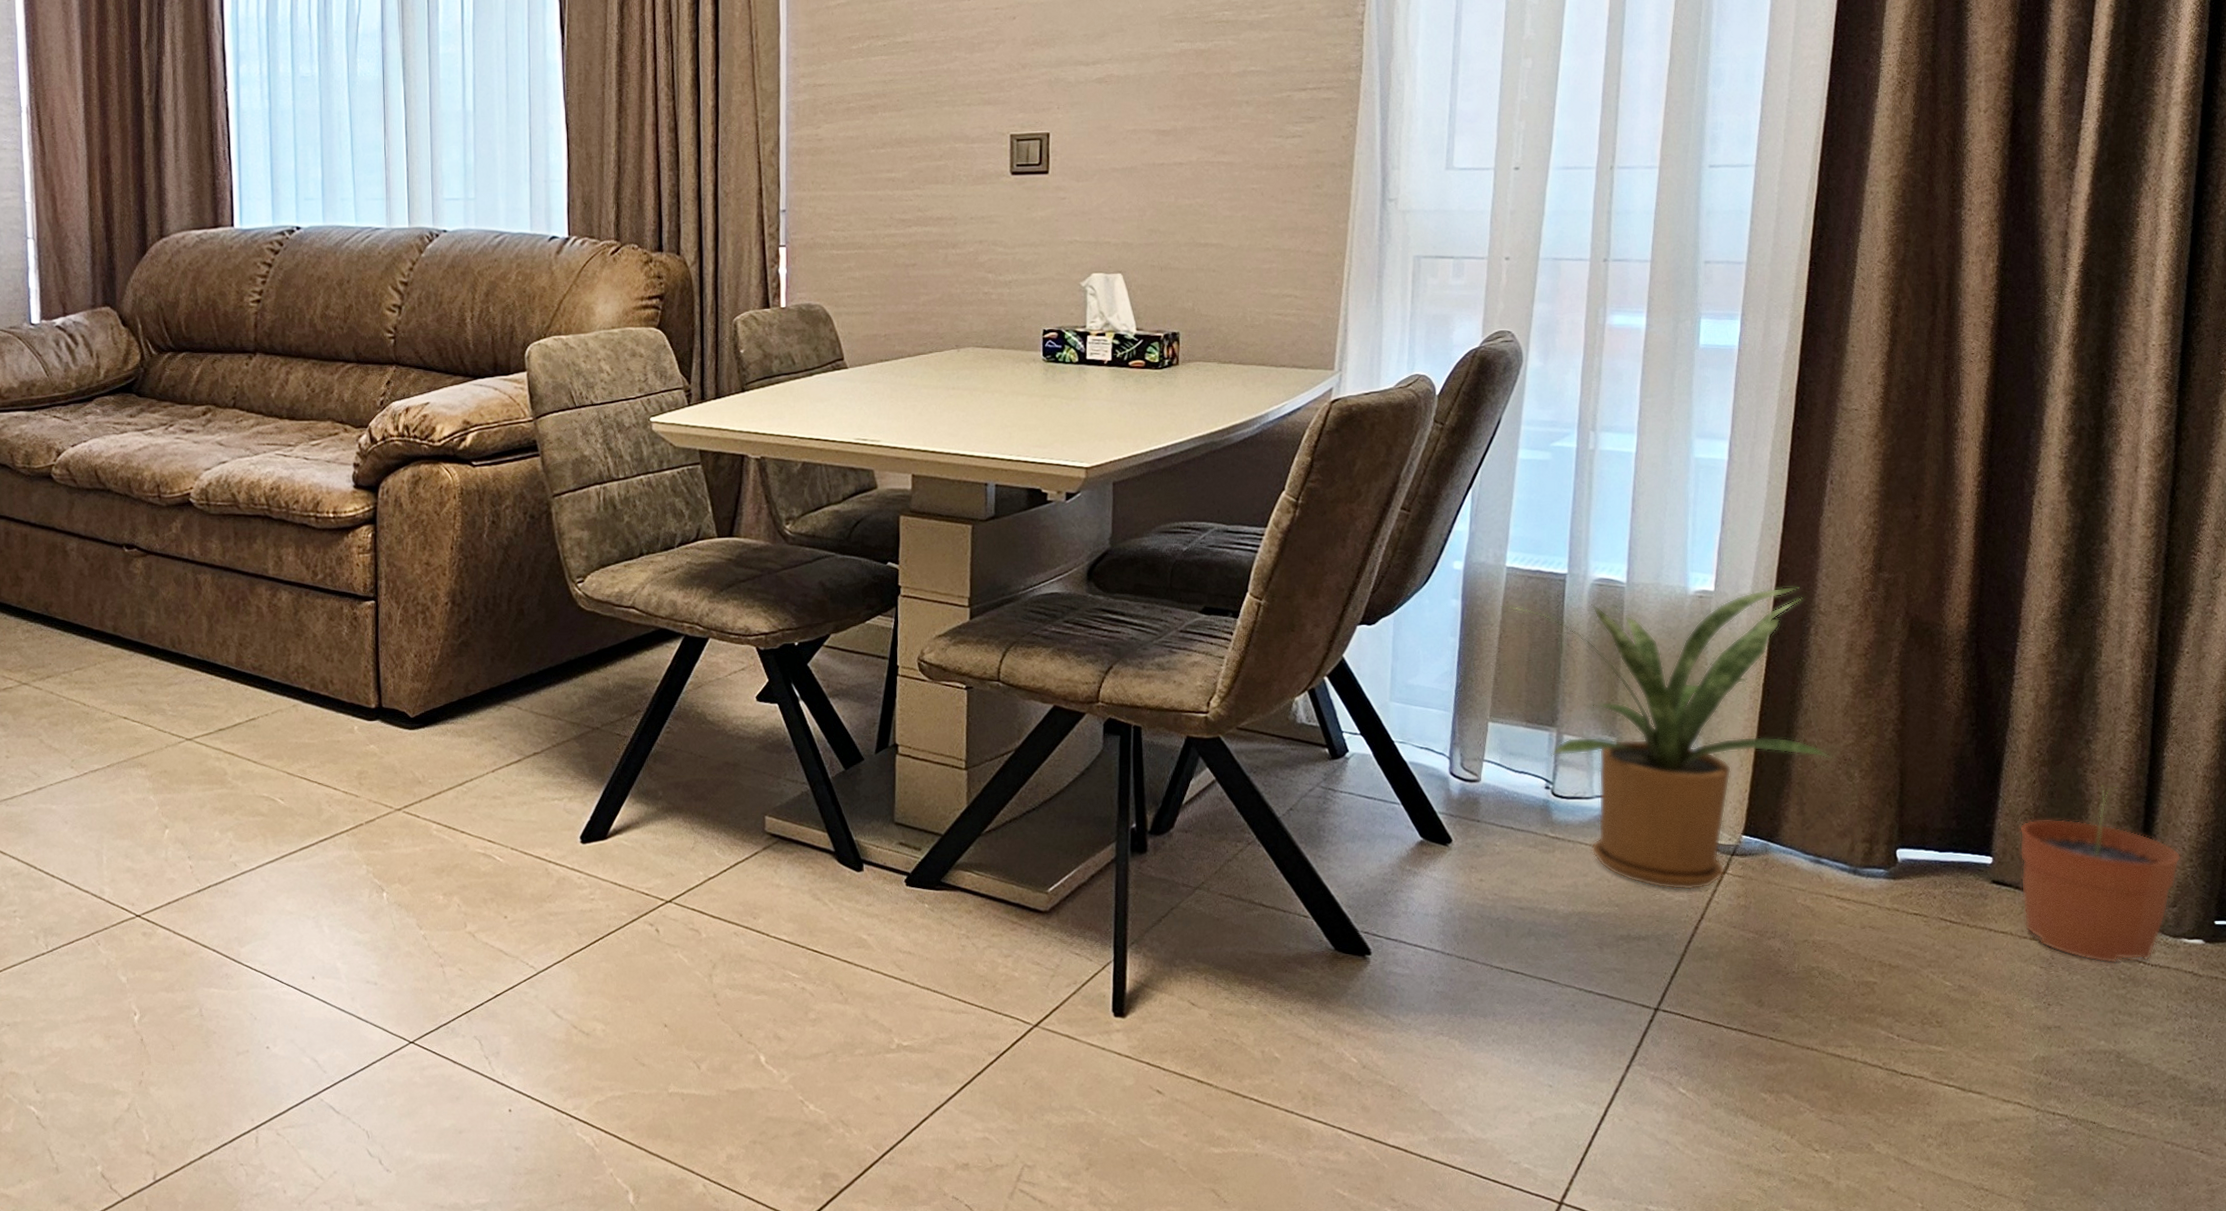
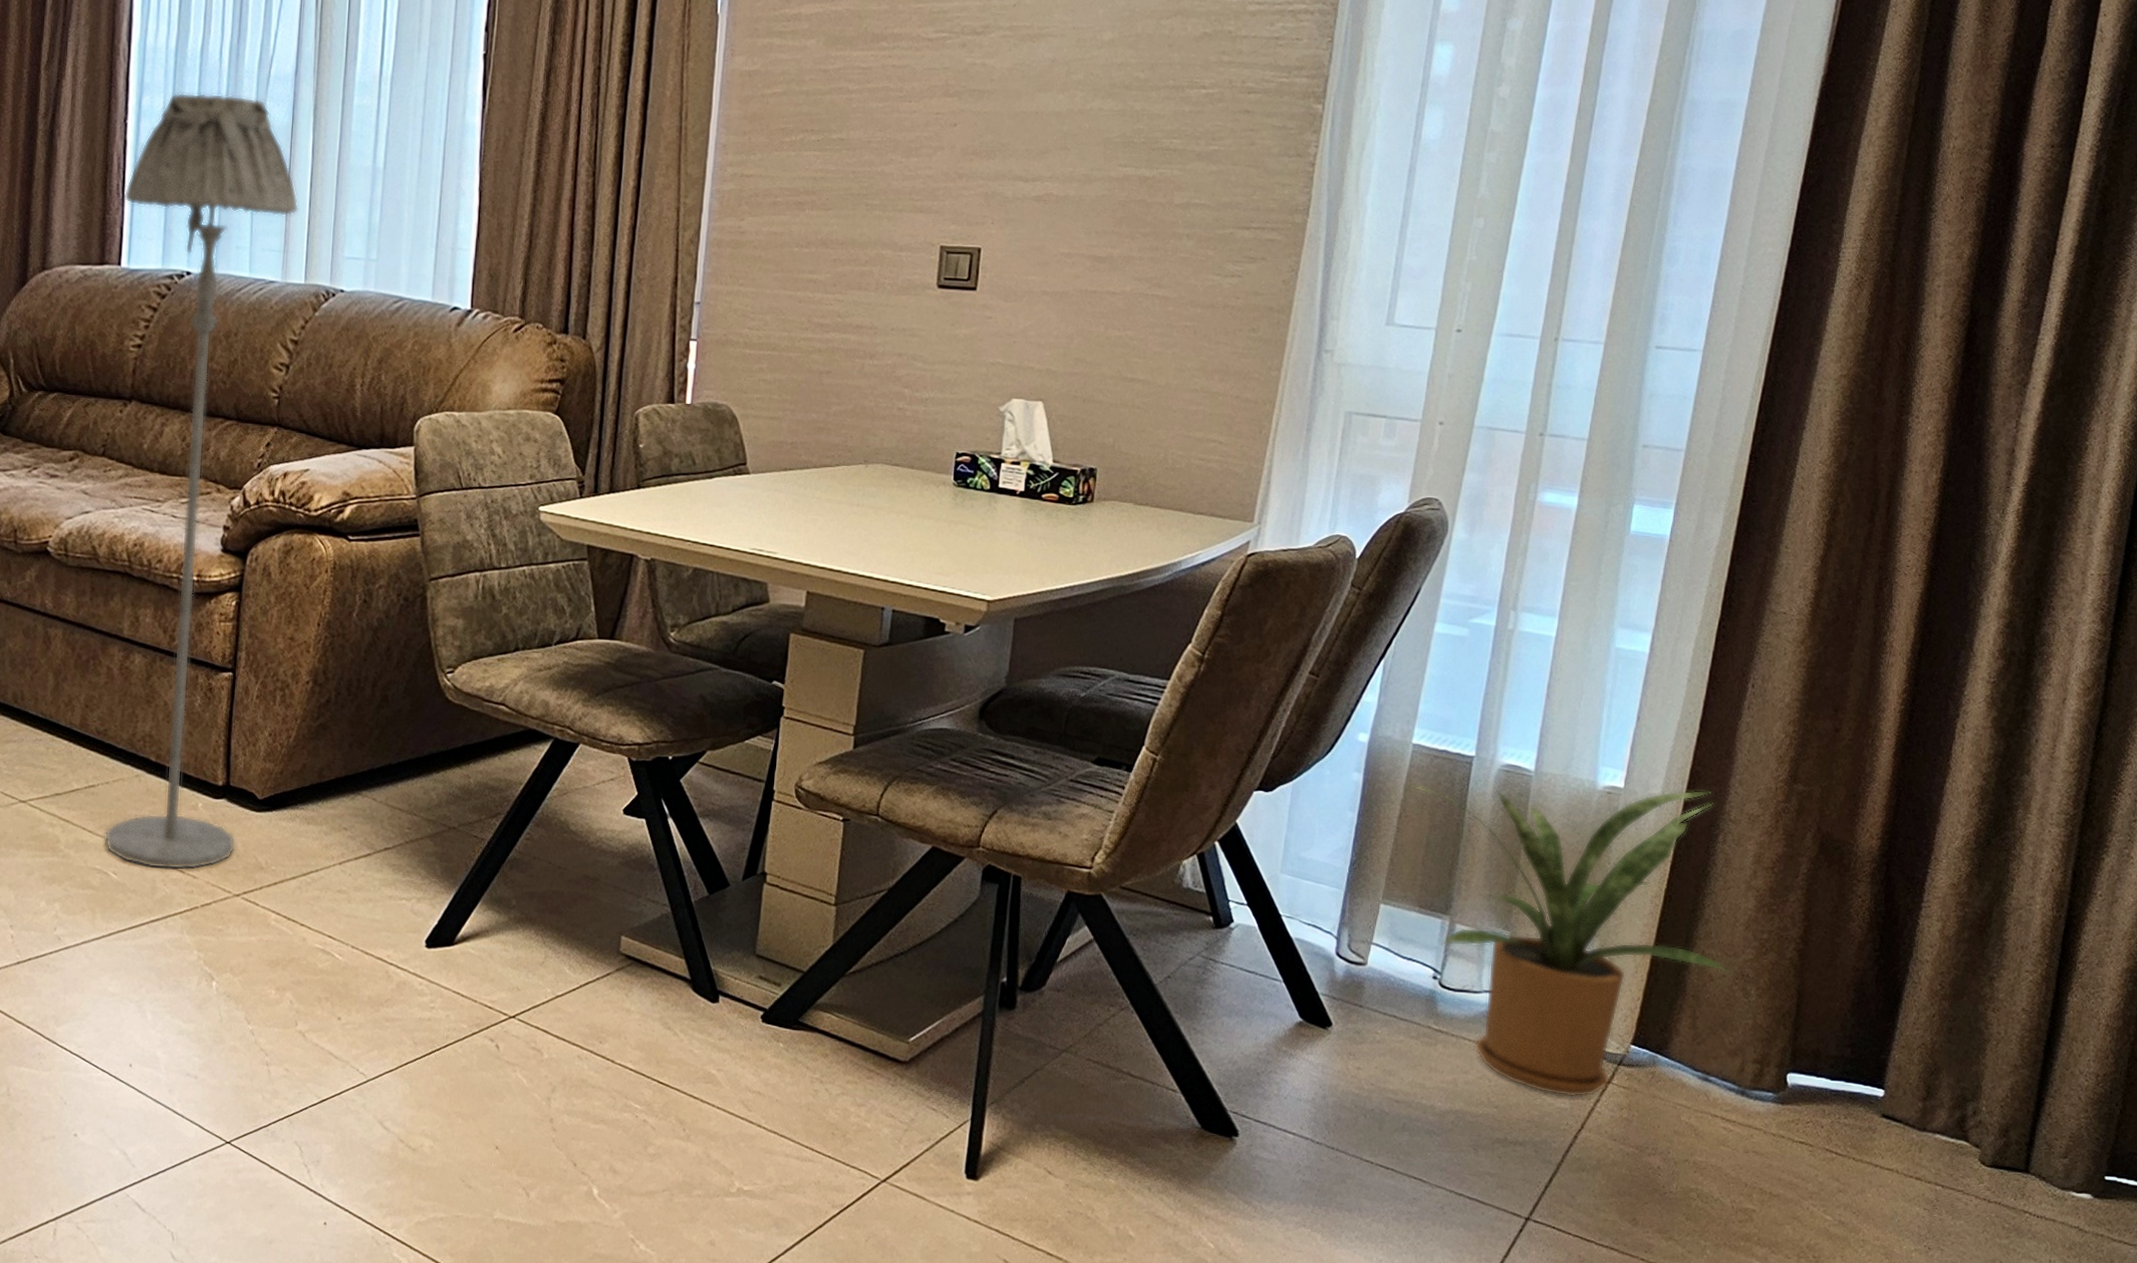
floor lamp: none [230,55,397,792] -> present [104,92,300,870]
plant pot: present [2019,783,2181,964] -> none [1910,1023,2077,1212]

